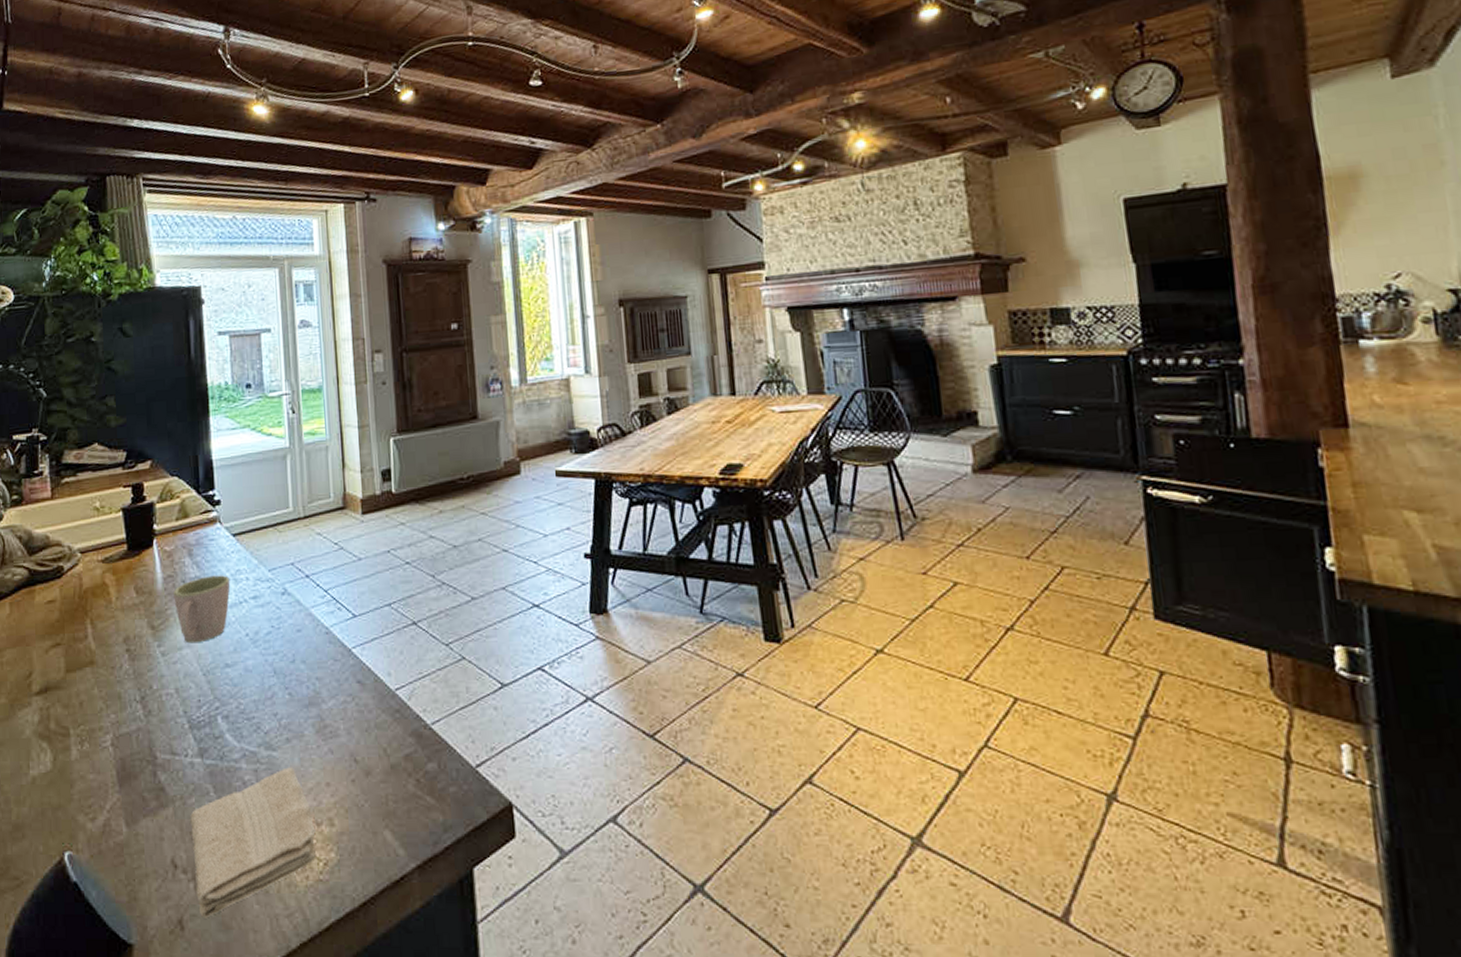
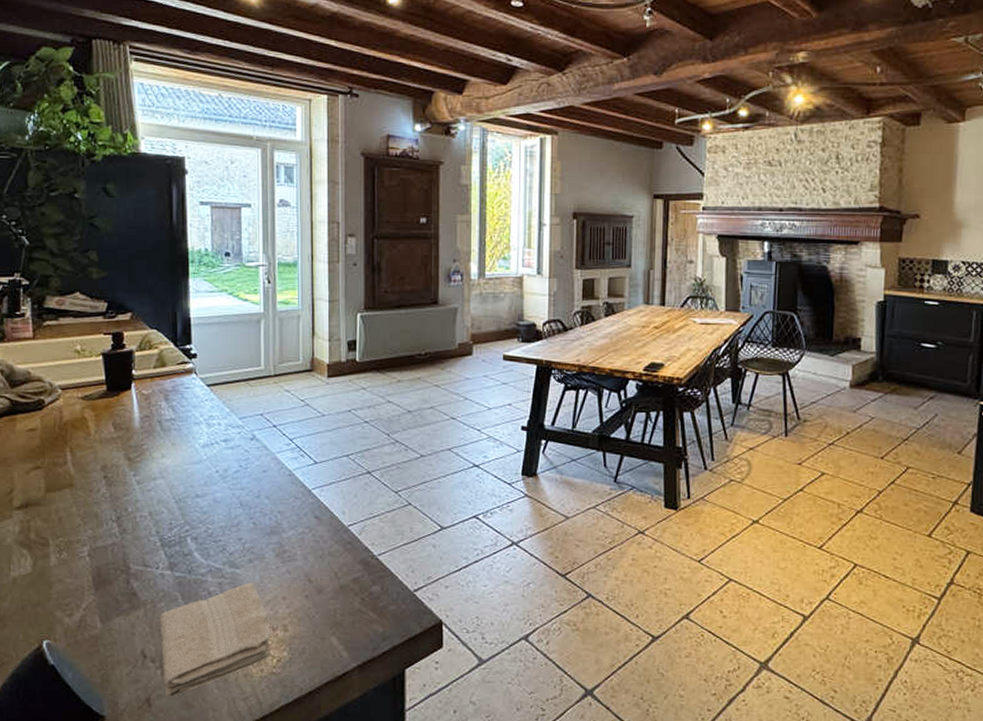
mug: present [173,575,231,644] -> none [150,419,203,476]

